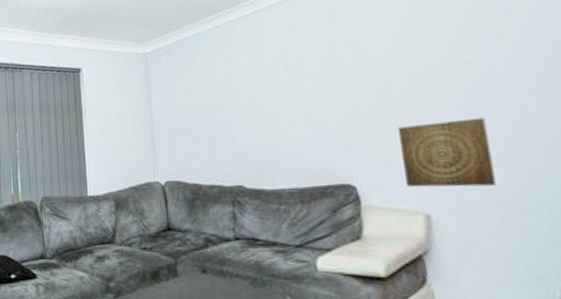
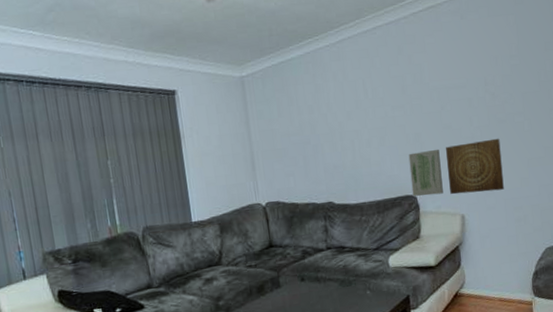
wall art: none [343,129,396,187] -> present [408,149,443,196]

